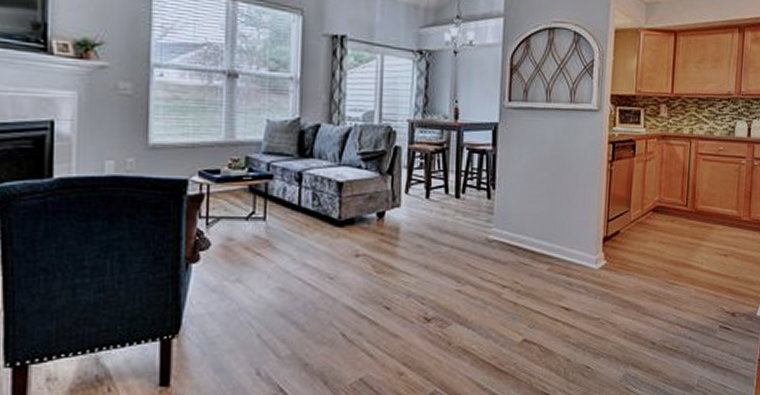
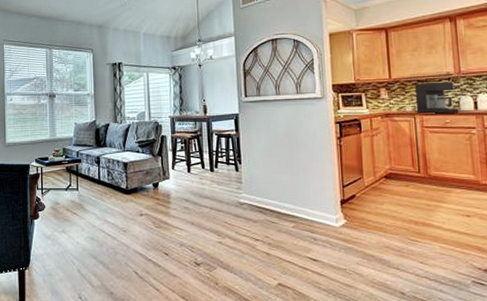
coffee maker: none [693,101,733,140] -> present [415,81,459,114]

